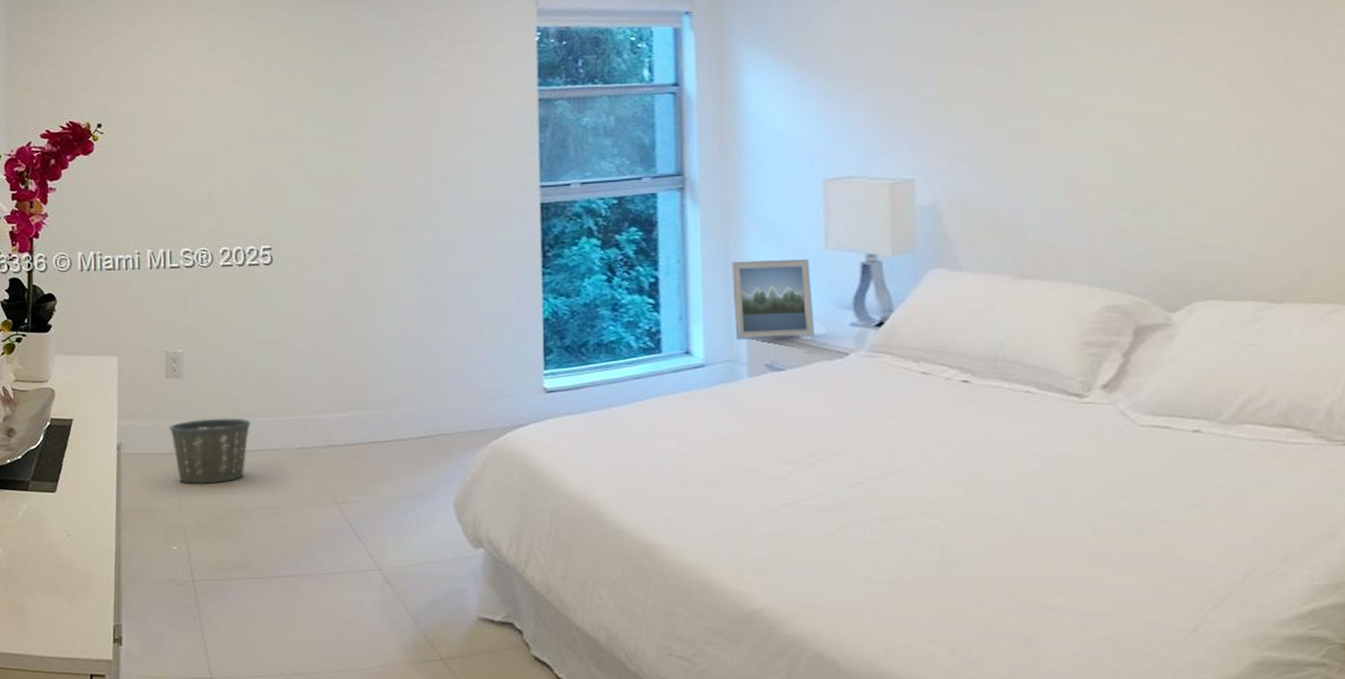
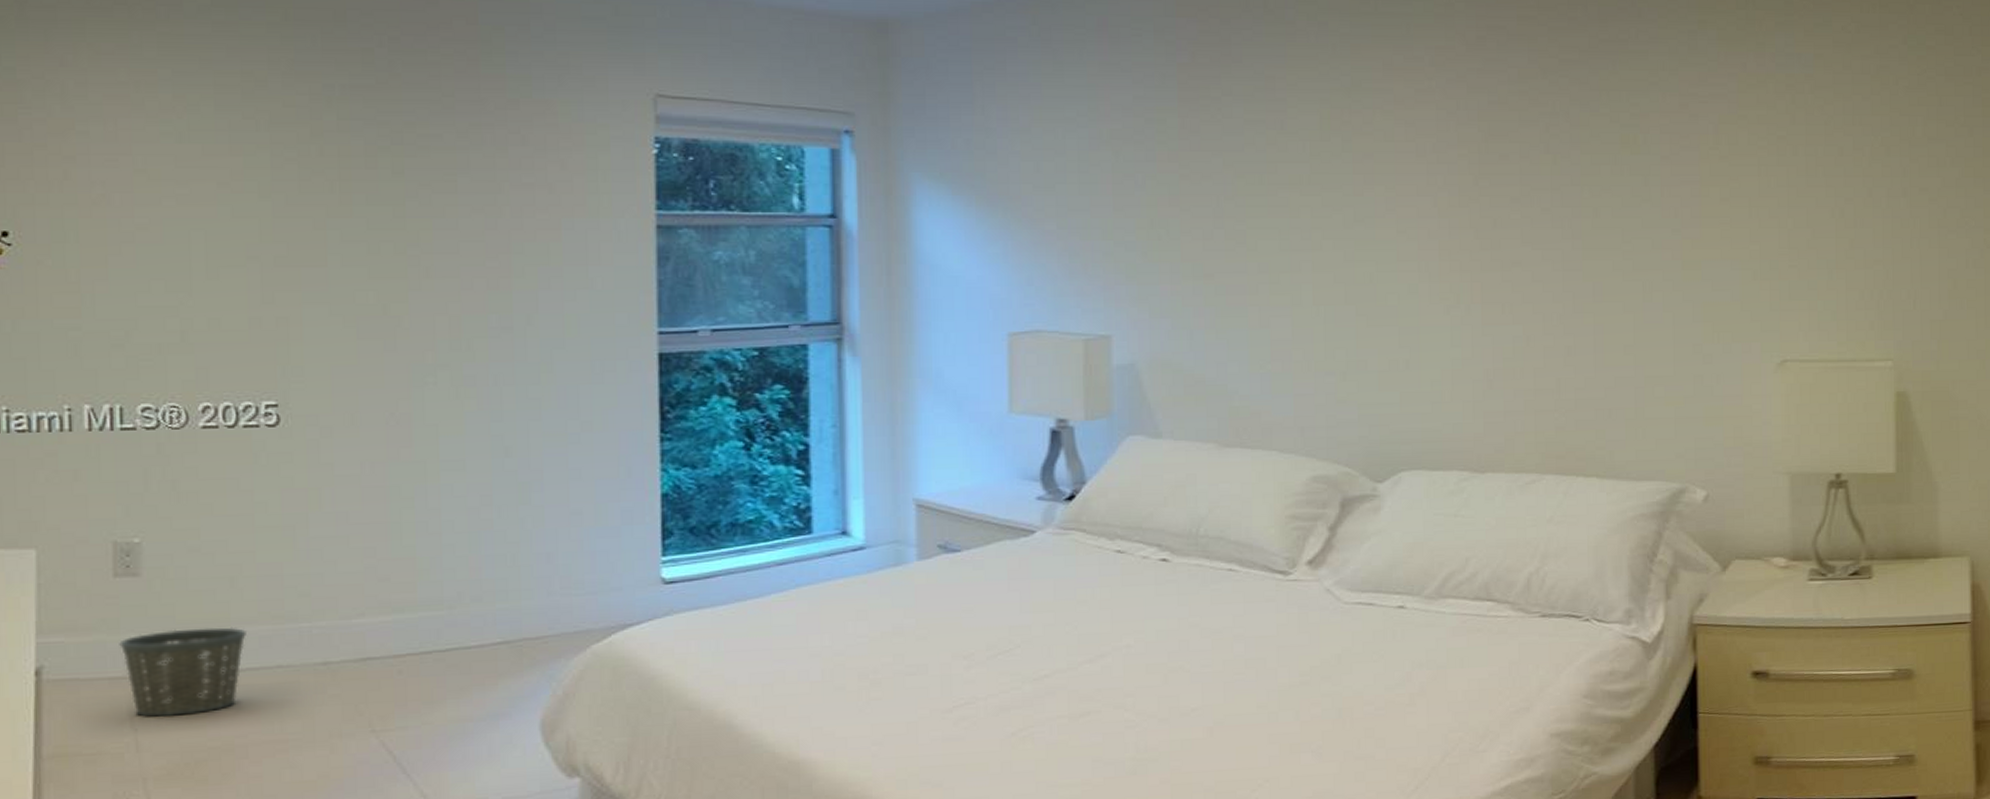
picture frame: present [731,259,814,340] -> none [899,424,996,518]

